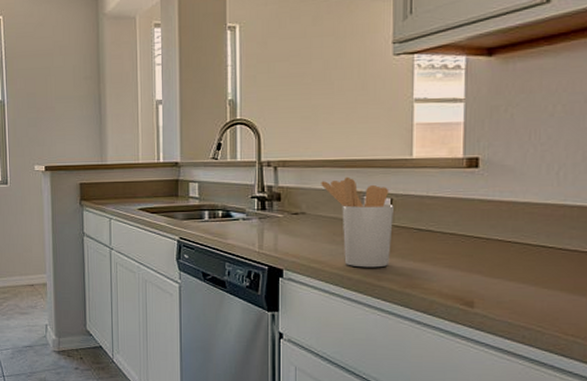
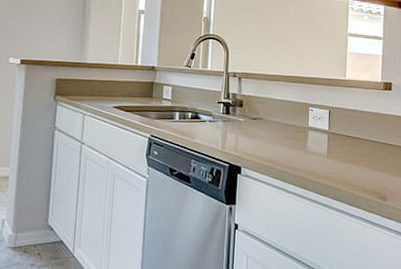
utensil holder: present [321,176,394,268] -> none [276,90,331,167]

